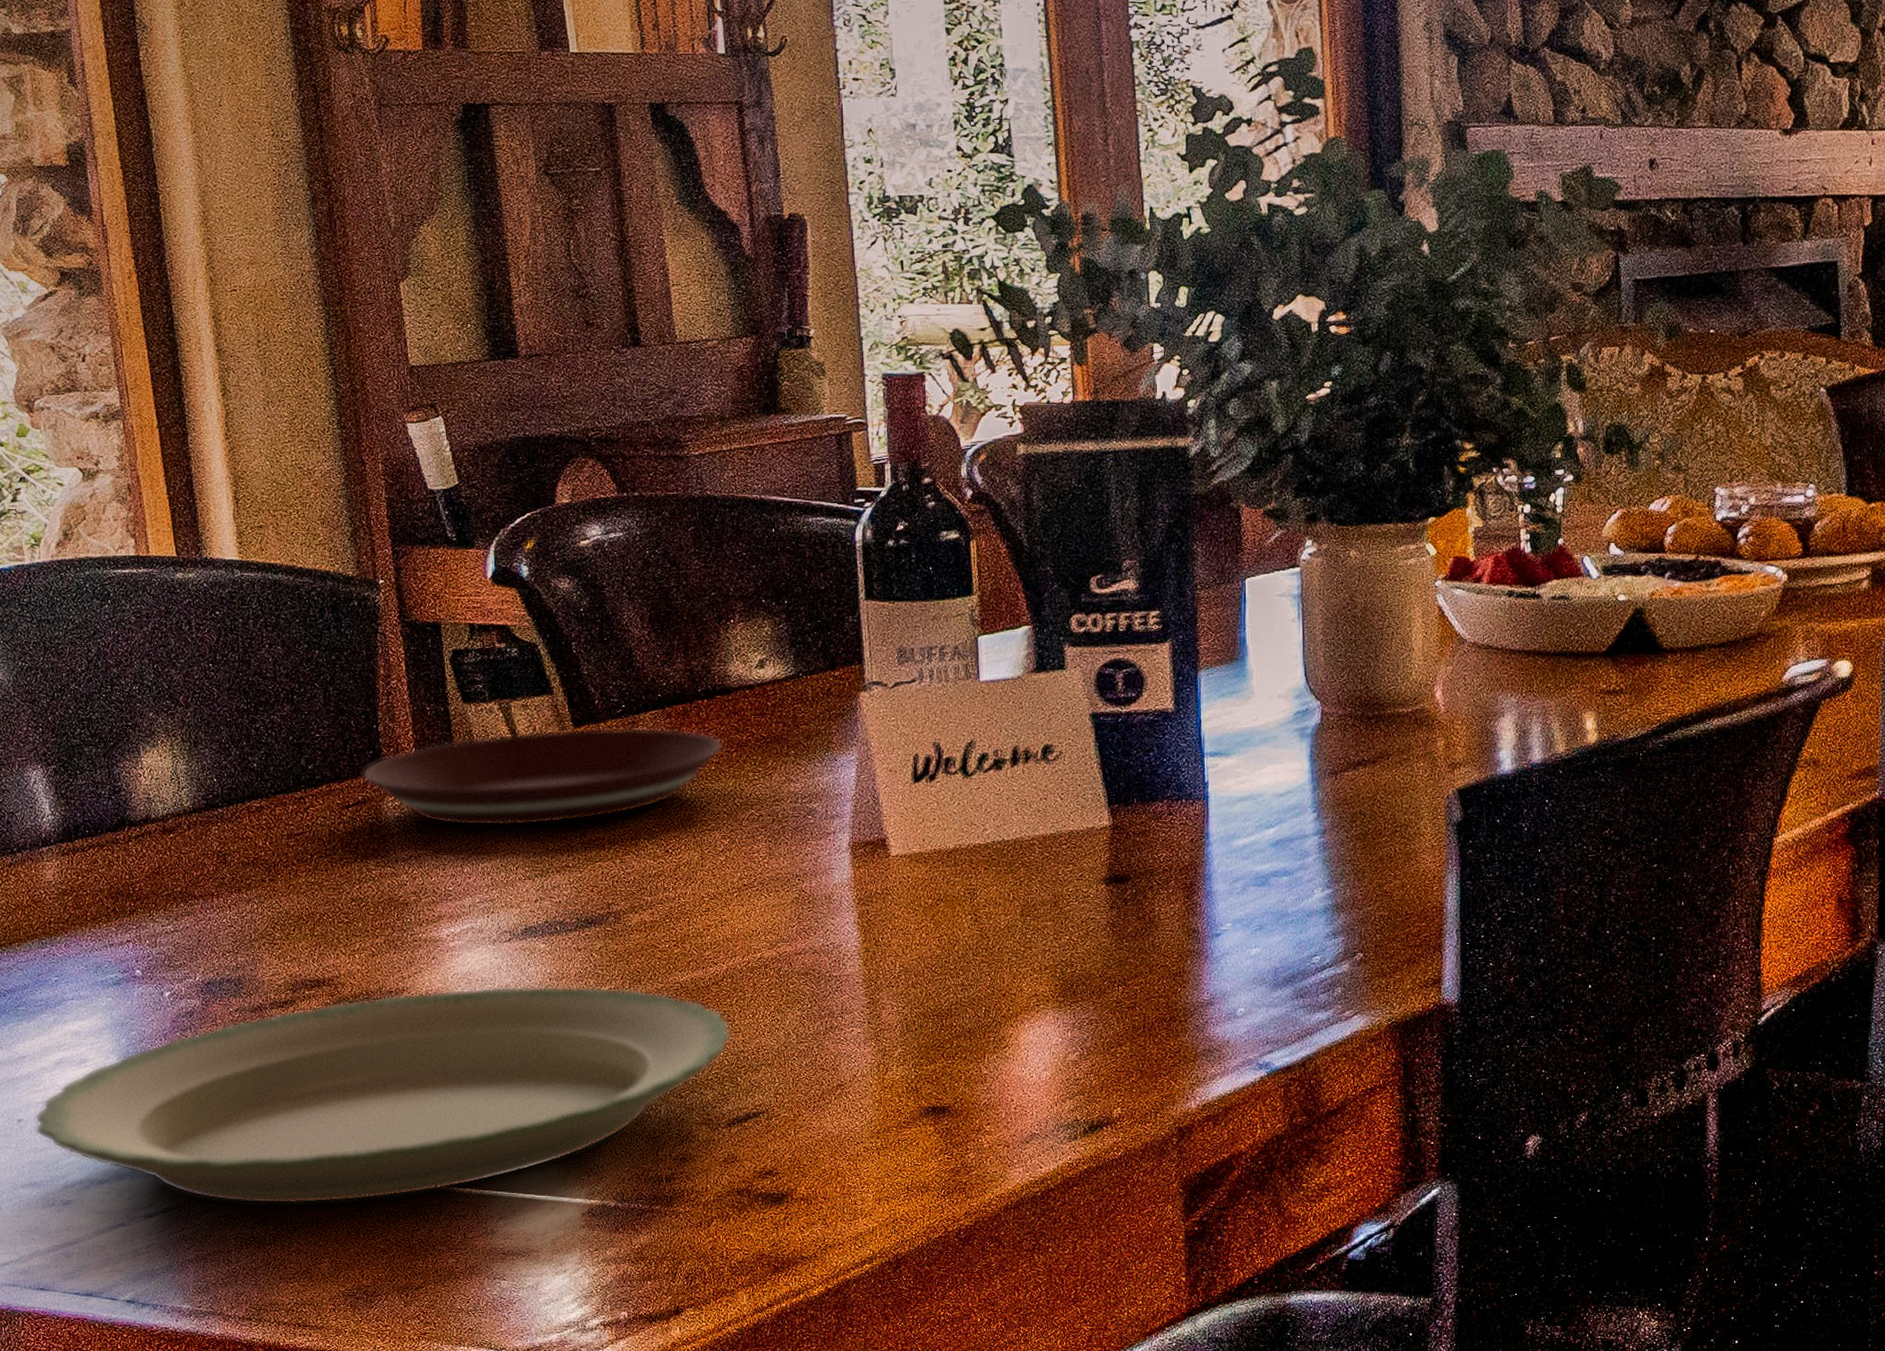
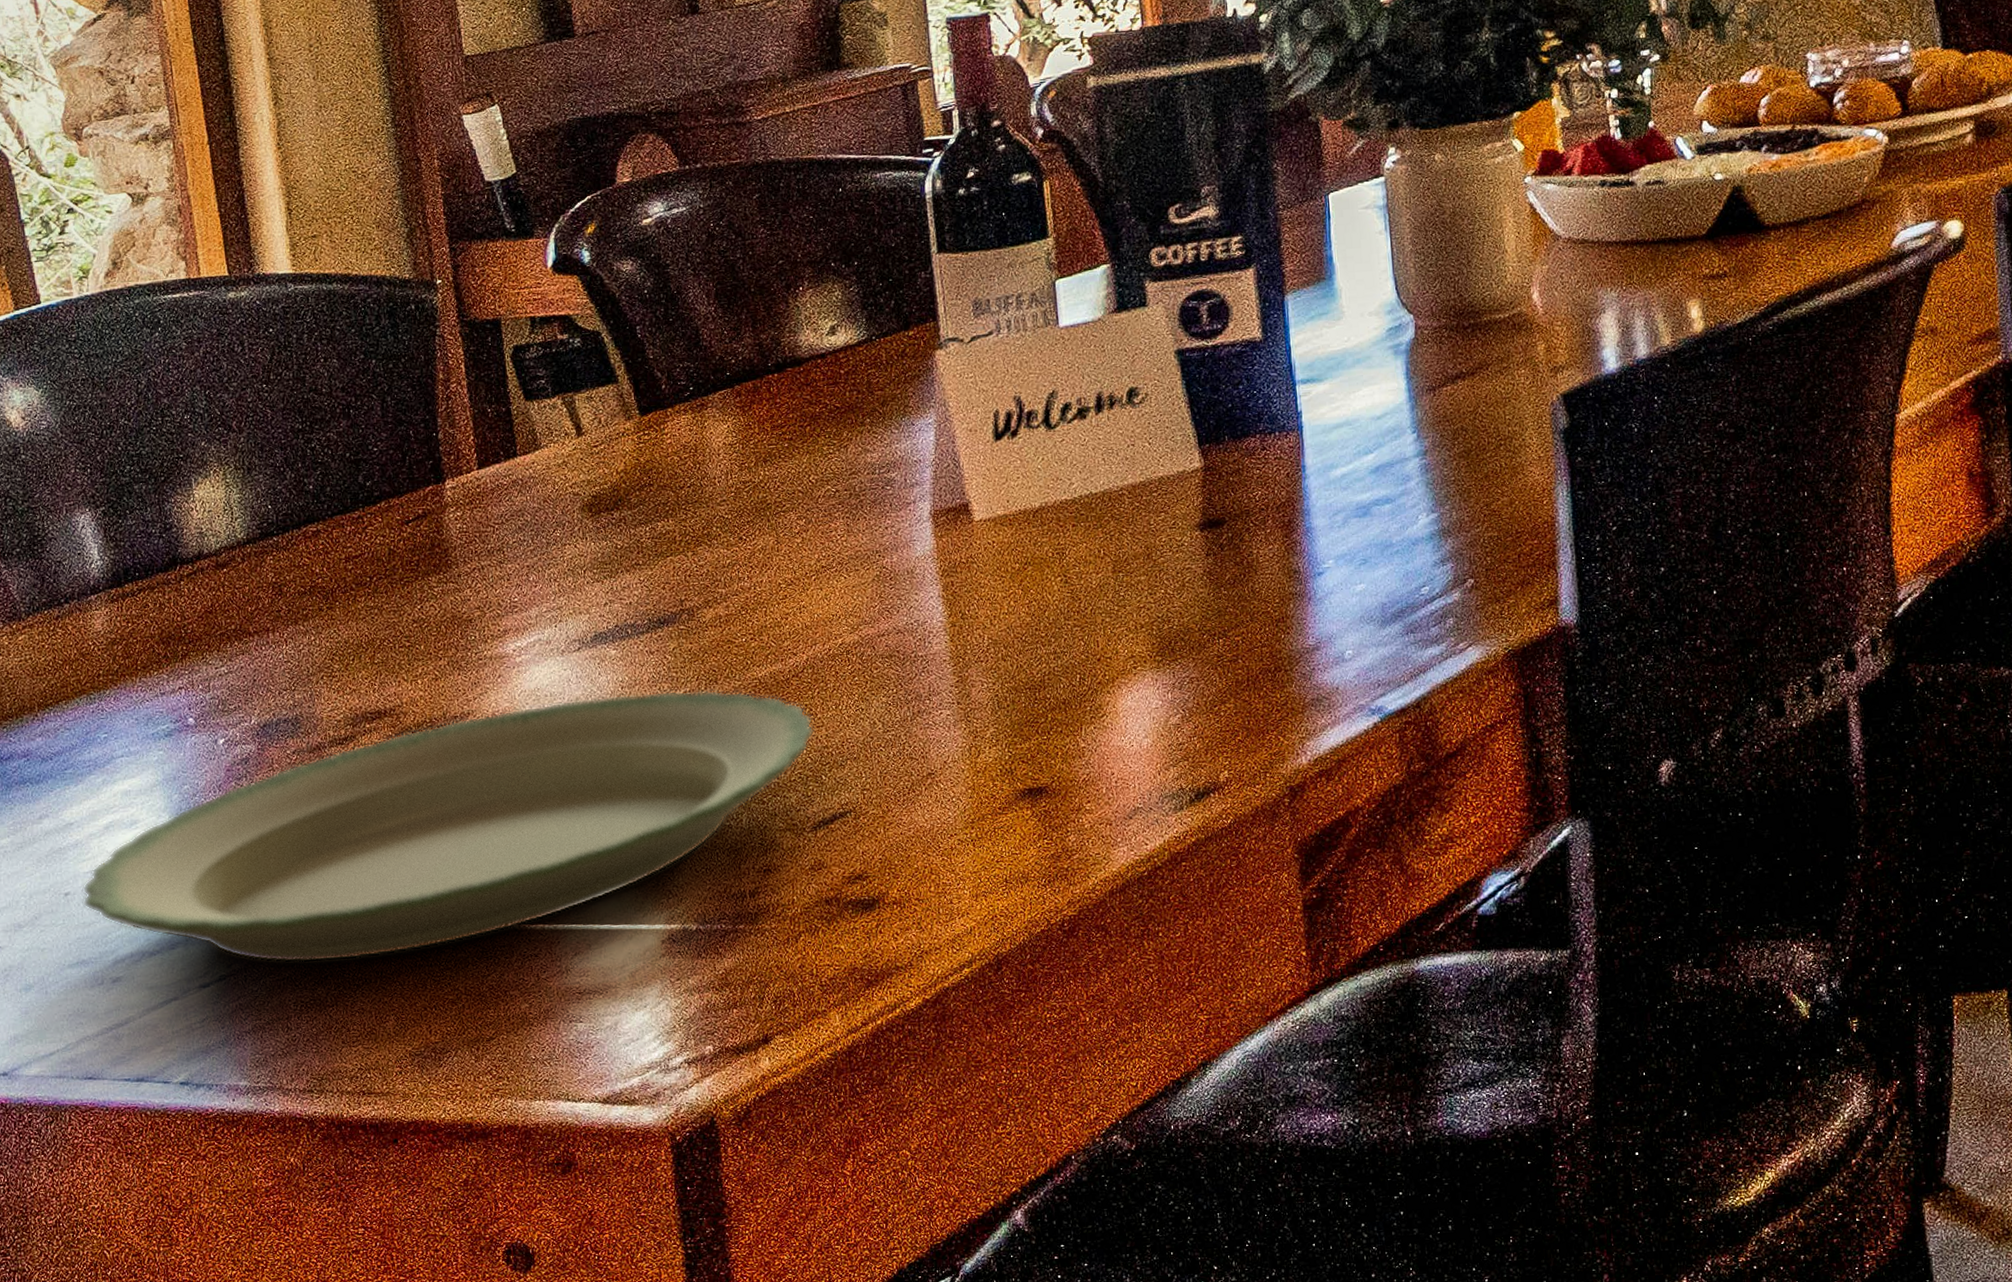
plate: present [362,727,723,827] -> none [421,407,796,532]

